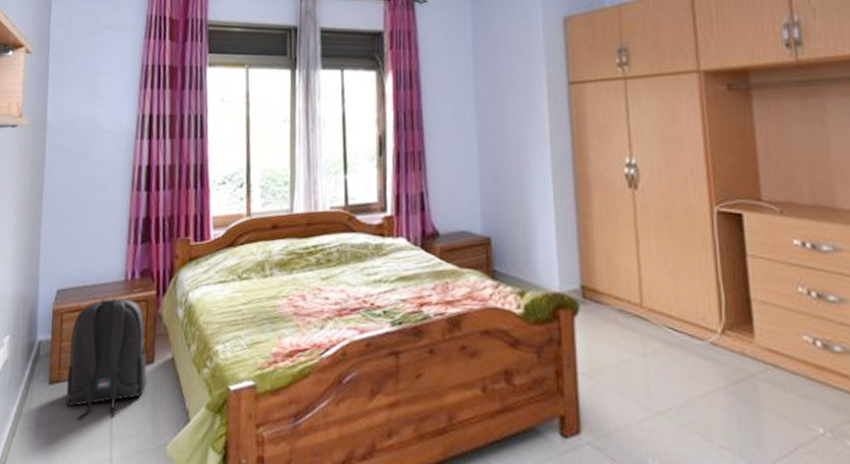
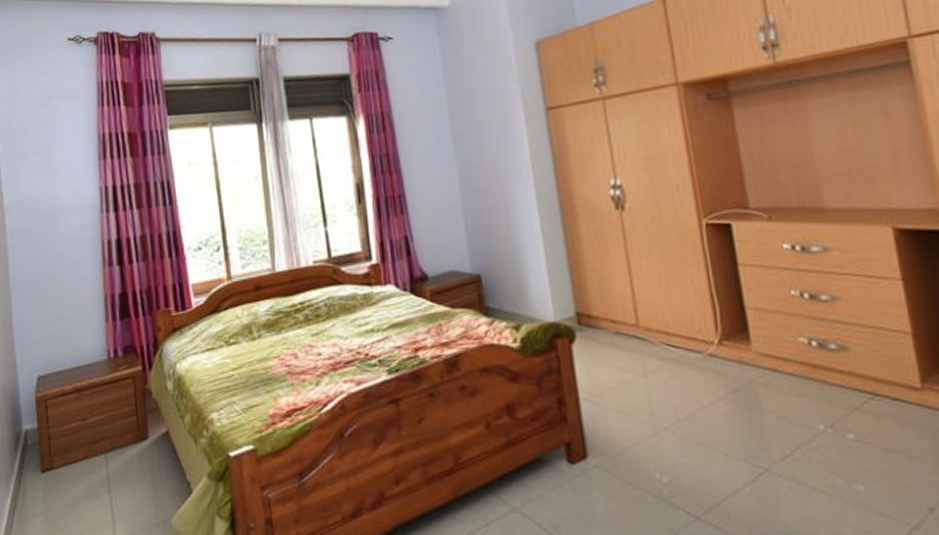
backpack: present [66,295,147,419] -> none [58,376,144,504]

